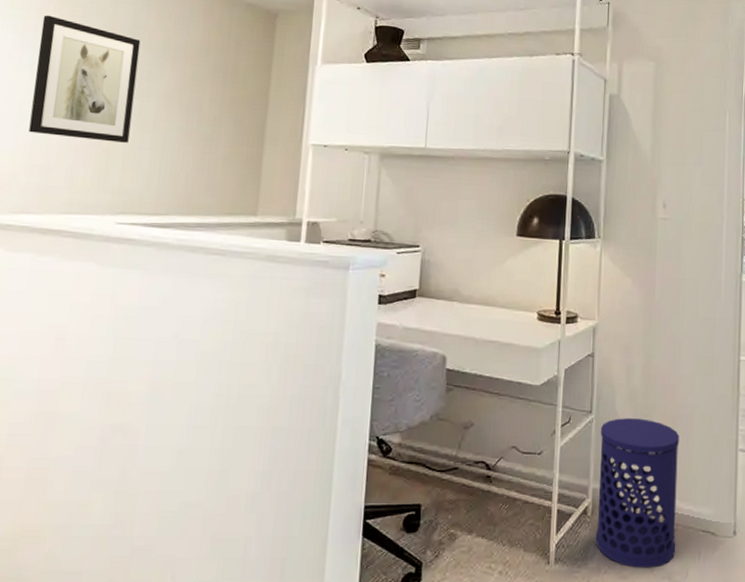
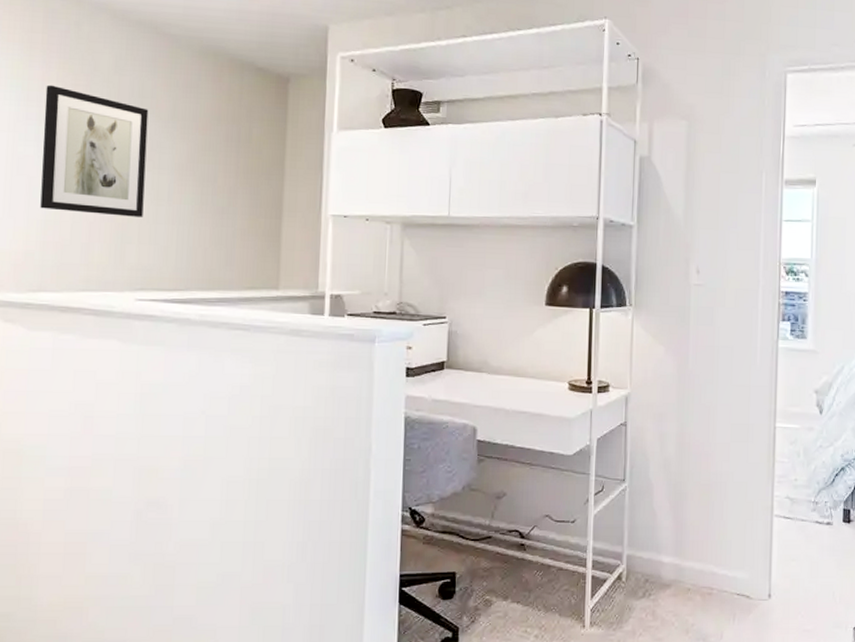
waste bin: present [595,418,680,568] -> none [630,486,714,630]

